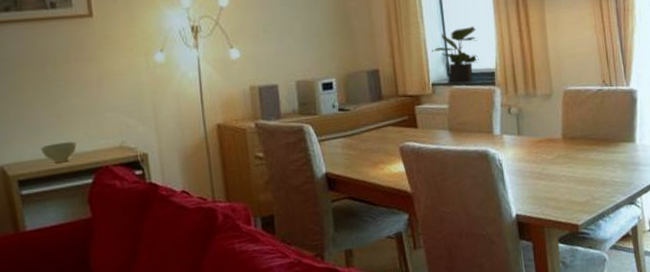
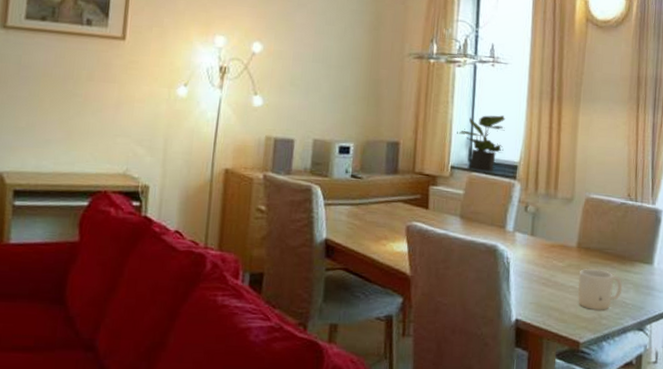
bowl: present [40,141,77,163] -> none [43,159,81,180]
mug: none [567,155,610,194] -> present [578,269,623,310]

